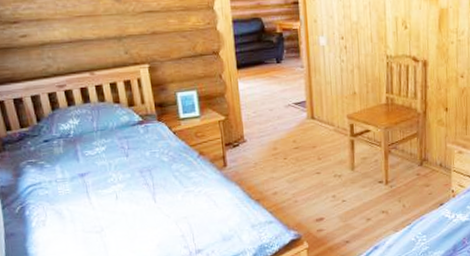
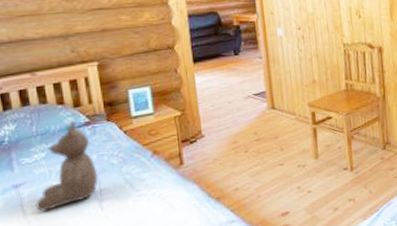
teddy bear: none [98,119,151,199] -> present [35,120,98,212]

